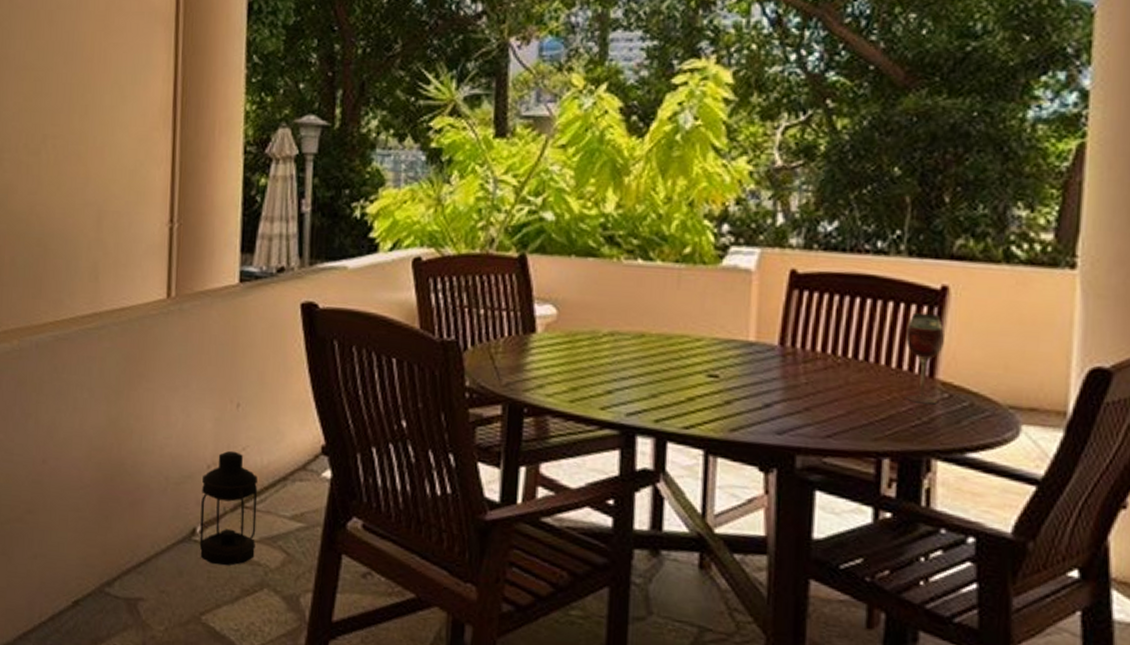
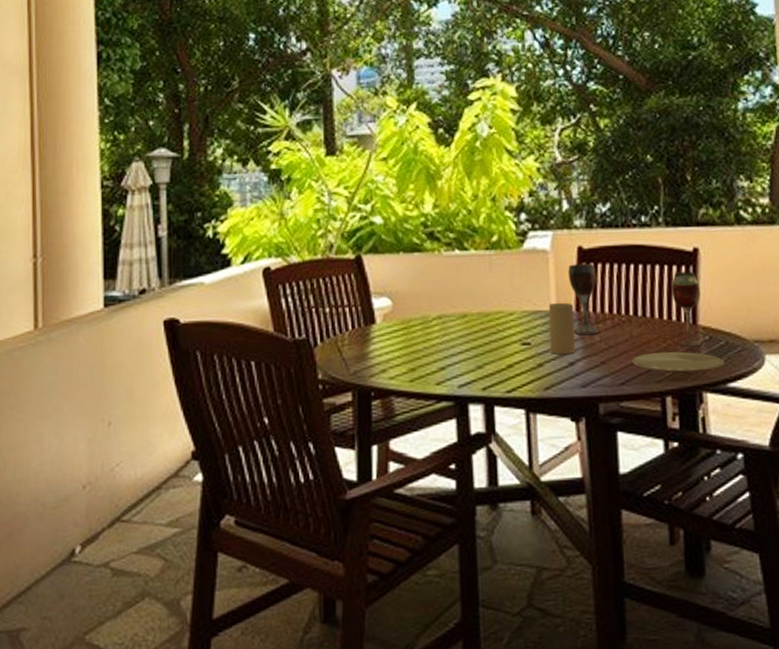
lantern: present [199,450,259,565] -> none [79,468,134,581]
candle: none [742,332,778,395] -> present [548,302,576,355]
cup: none [774,289,810,375] -> present [568,263,600,335]
plate: none [844,405,966,436] -> present [632,351,725,374]

